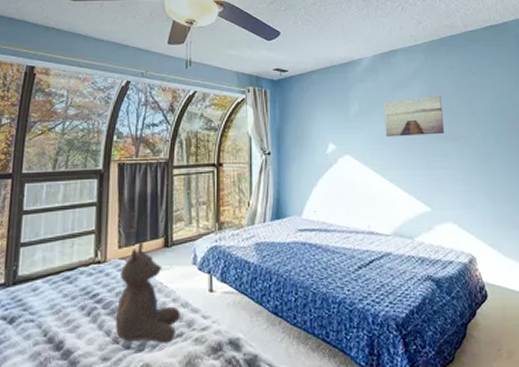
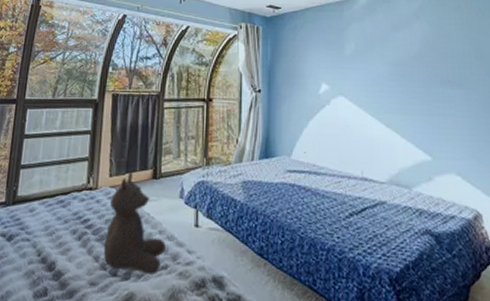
wall art: present [383,96,445,137] -> none [381,37,449,80]

